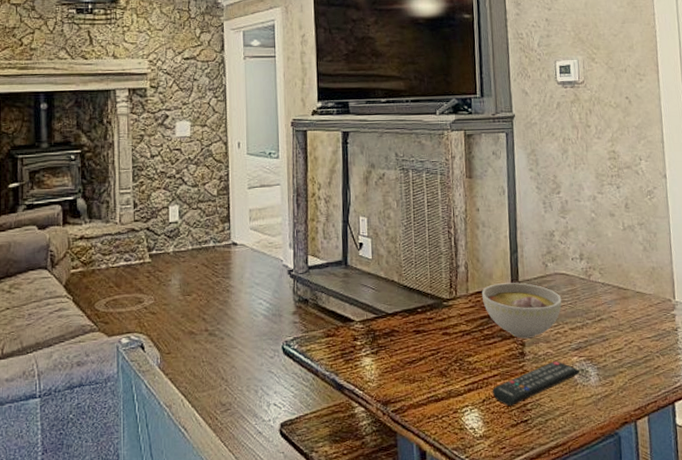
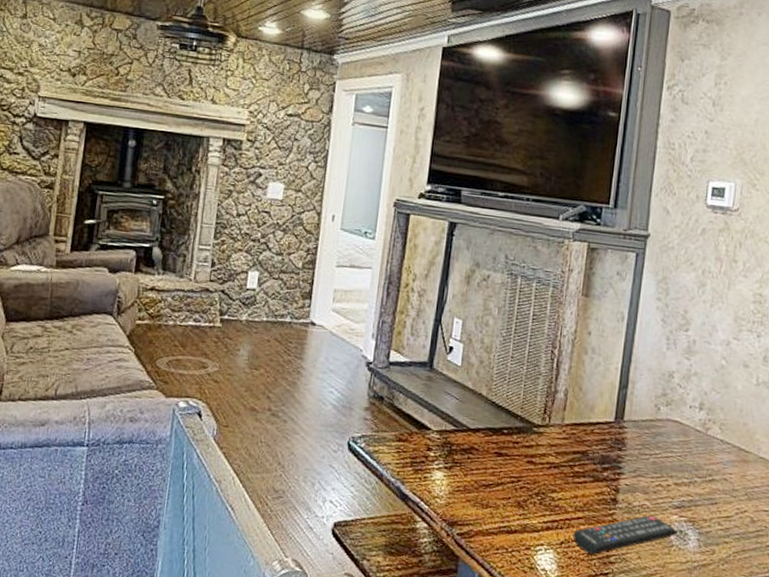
bowl: present [481,282,562,339] -> none [578,418,670,486]

